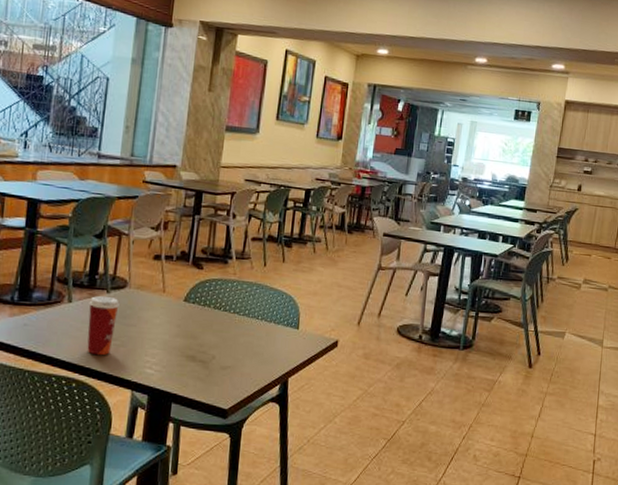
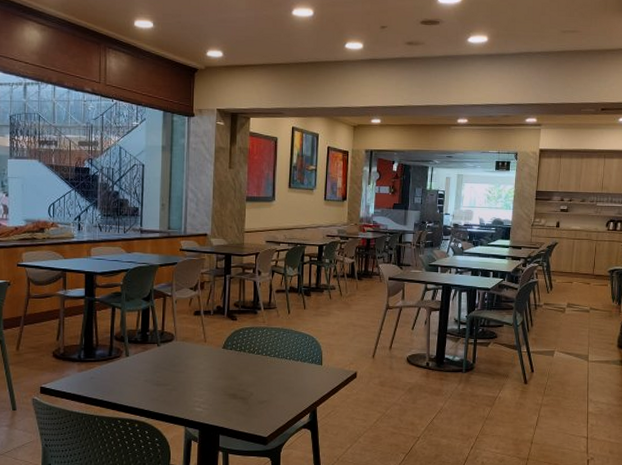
paper cup: present [87,295,119,356] -> none [143,349,169,399]

